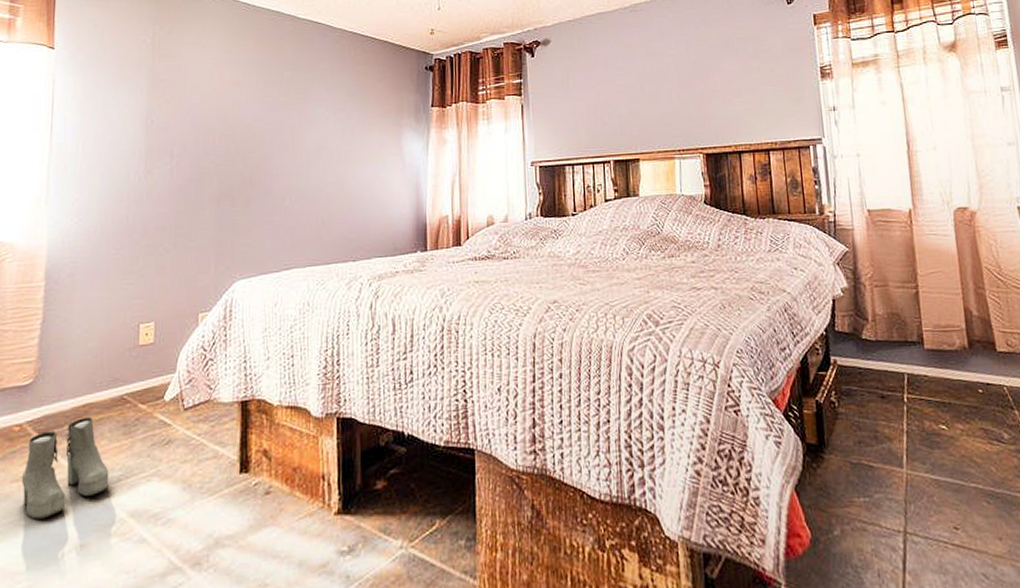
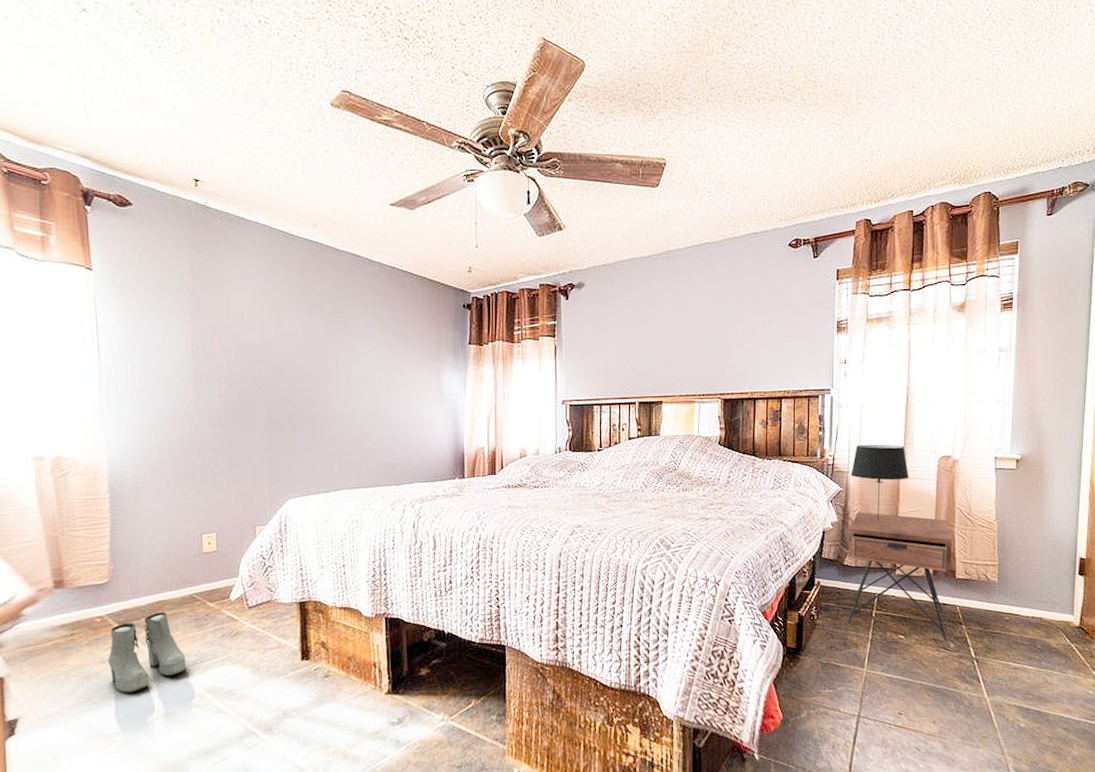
table lamp: none [856,197,923,285] -> present [851,444,909,521]
nightstand: none [862,275,999,431] -> present [848,512,952,641]

